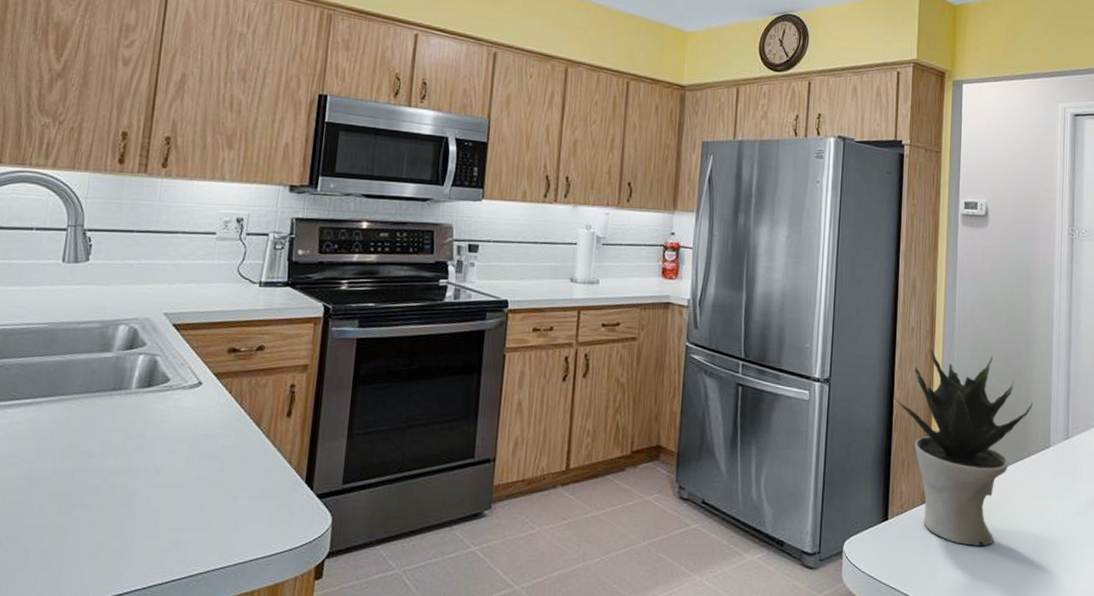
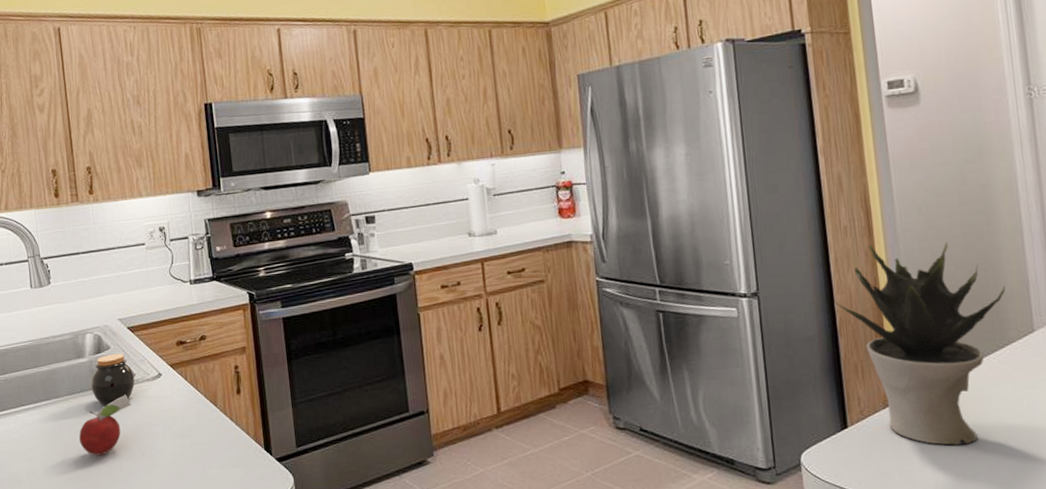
fruit: none [81,401,157,470] -> present [79,395,131,456]
jar: none [111,352,169,411] -> present [91,353,135,406]

